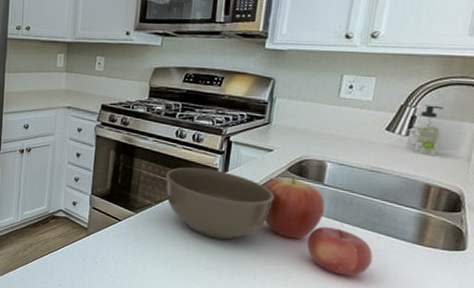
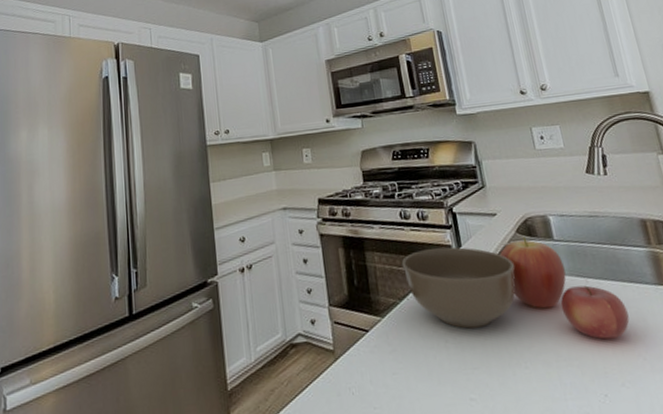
soap dispenser: present [405,104,445,156] -> none [605,141,636,191]

